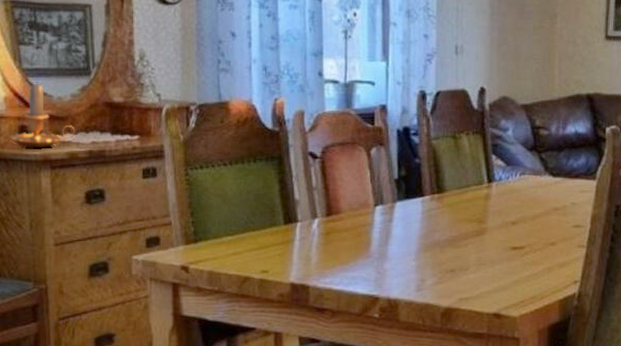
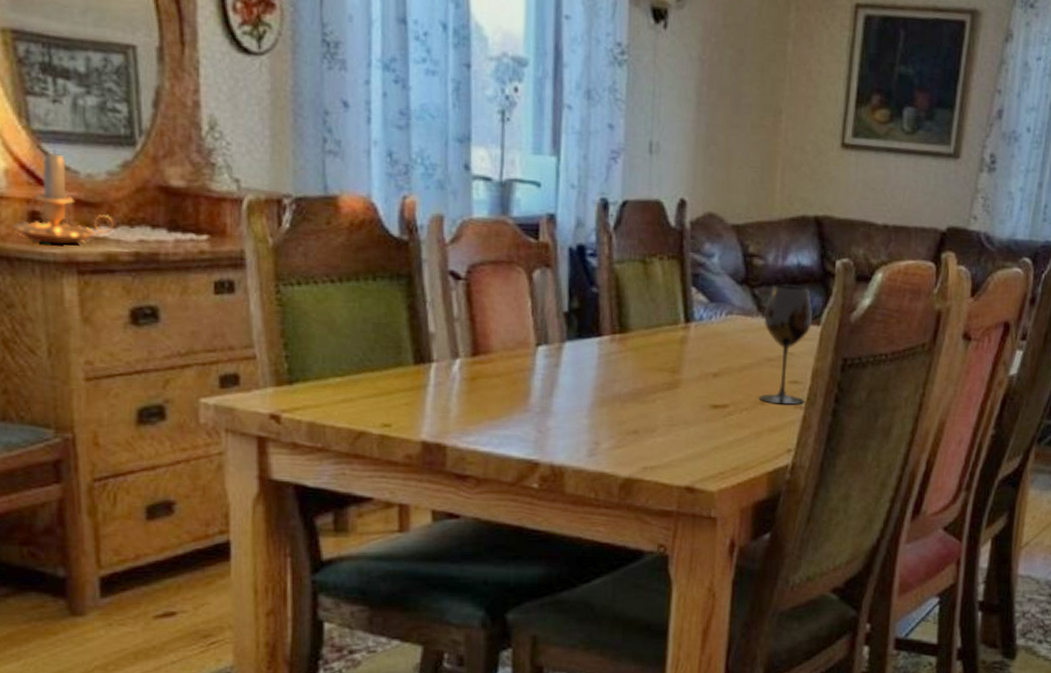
wineglass: none [549,149,590,245] -> present [759,285,813,405]

